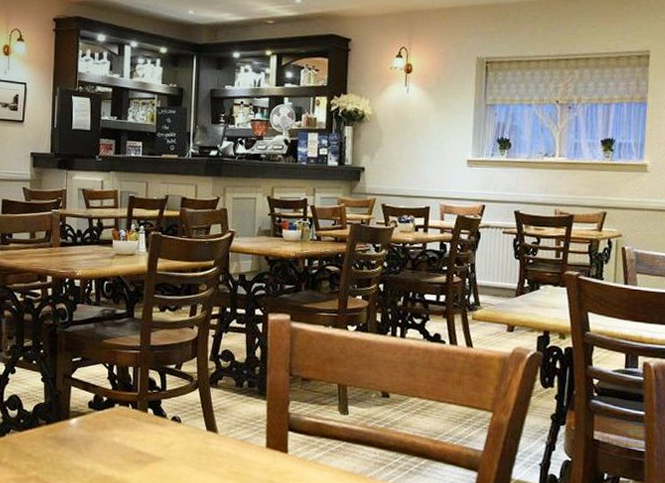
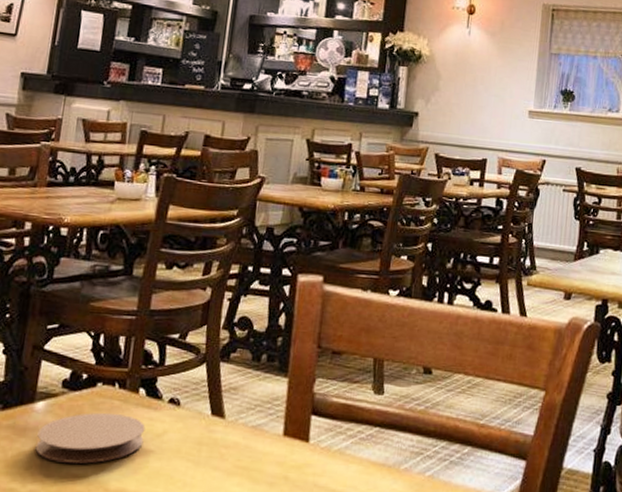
coaster: none [73,427,156,468] -> present [35,412,146,464]

